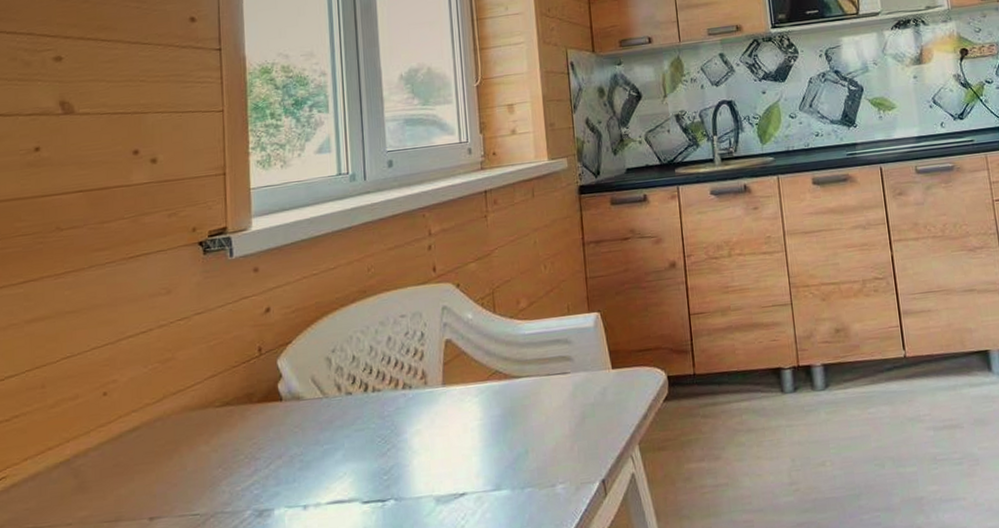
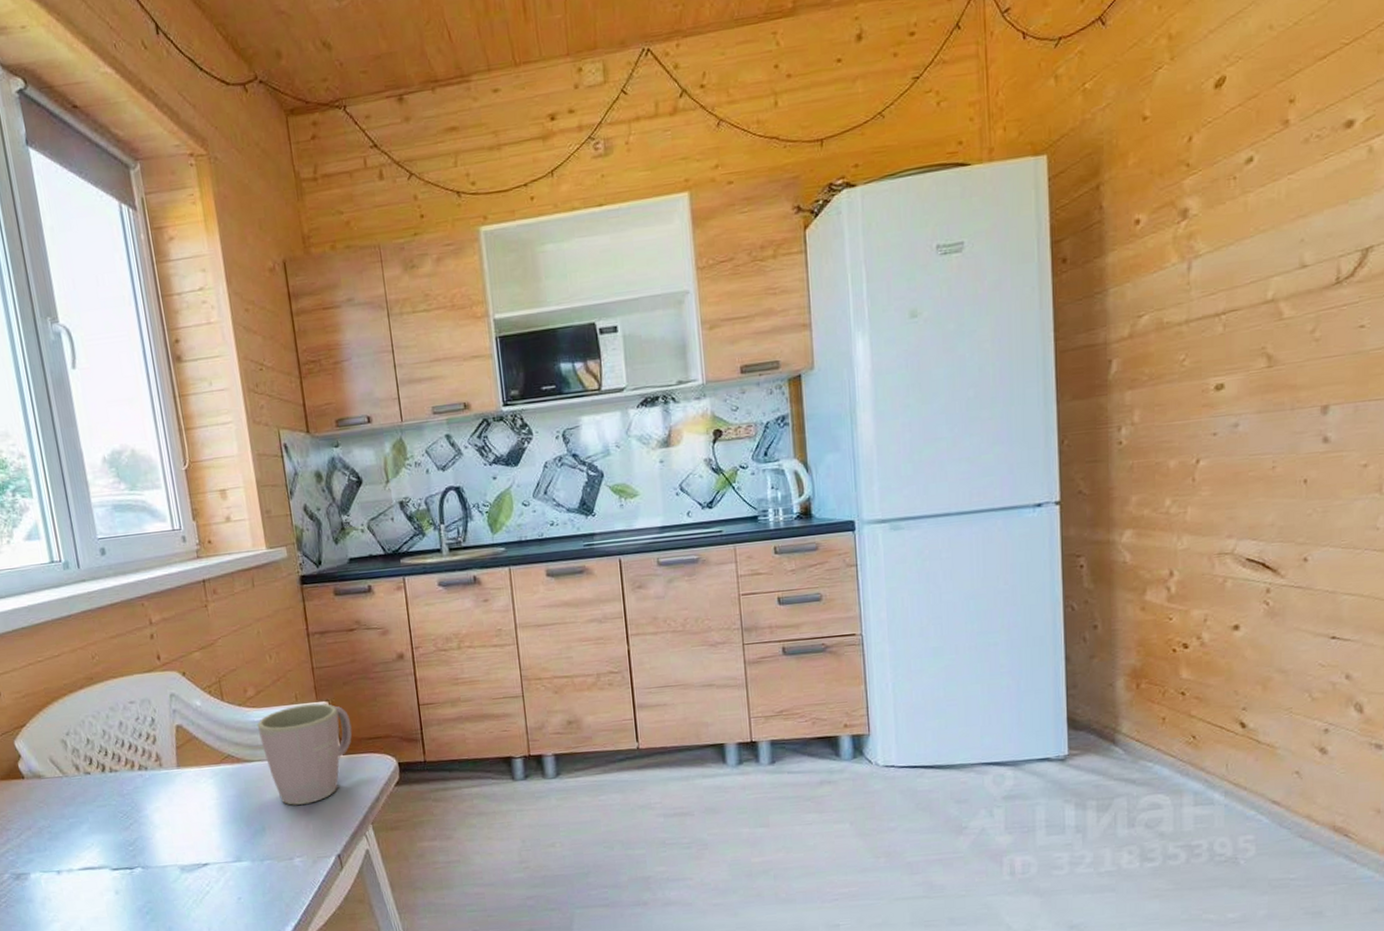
mug: none [527,314,623,425] -> present [257,703,353,805]

